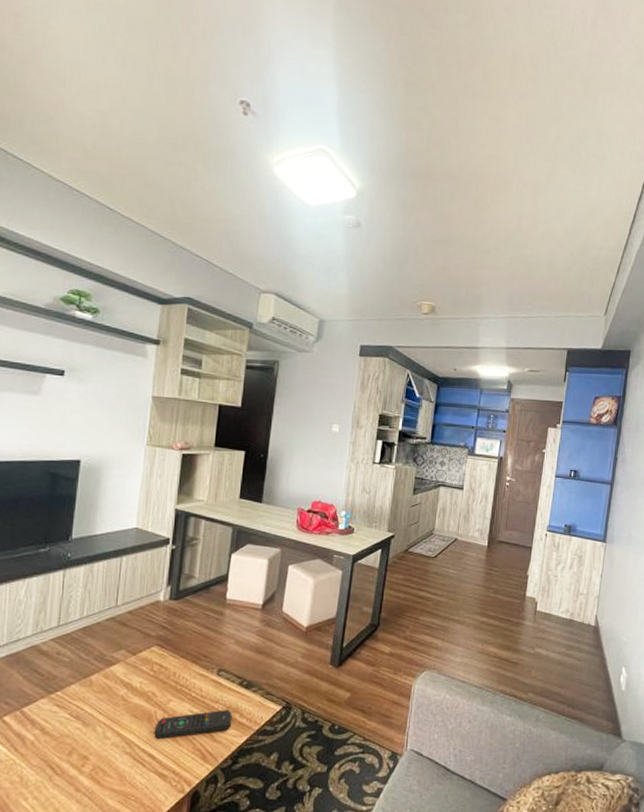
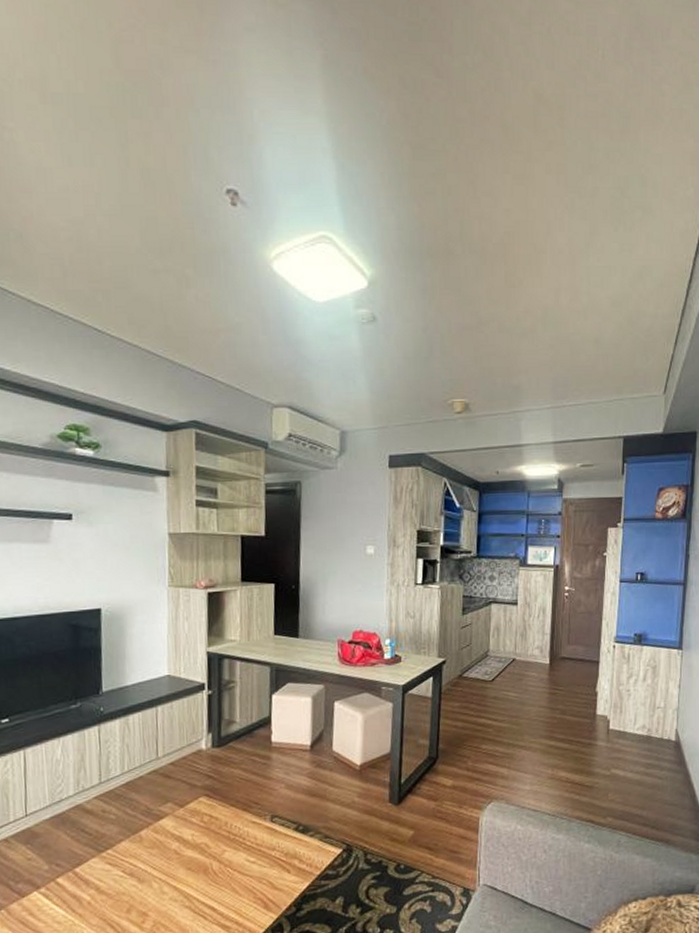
remote control: present [154,710,233,739] -> none [212,857,292,891]

